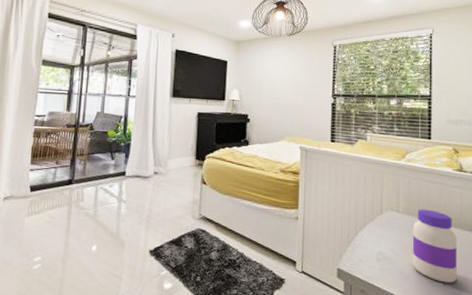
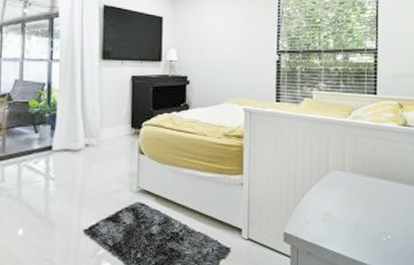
jar: present [412,209,457,283] -> none [357,166,401,238]

